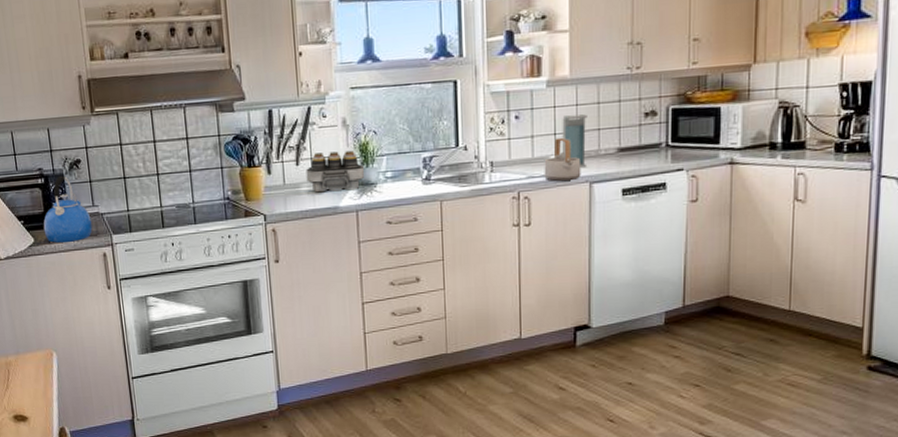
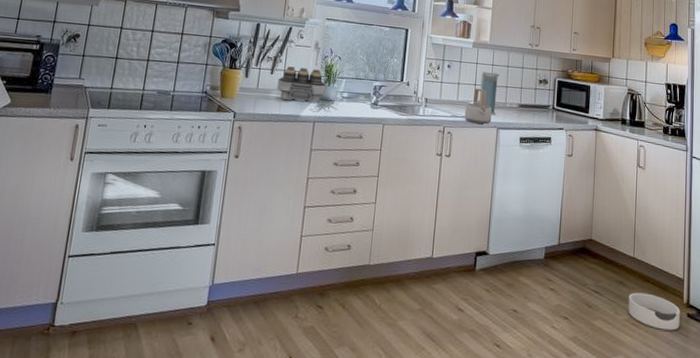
kettle: present [43,175,93,244] -> none [23,45,74,110]
pet bowl: none [782,348,857,388] -> present [628,292,680,332]

